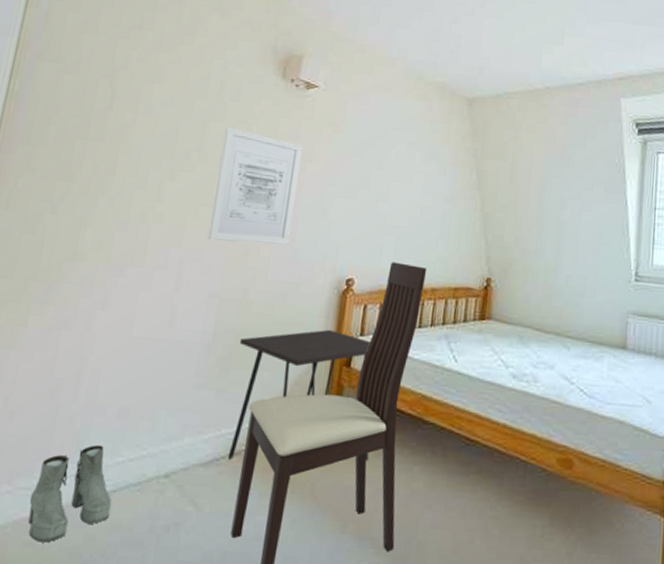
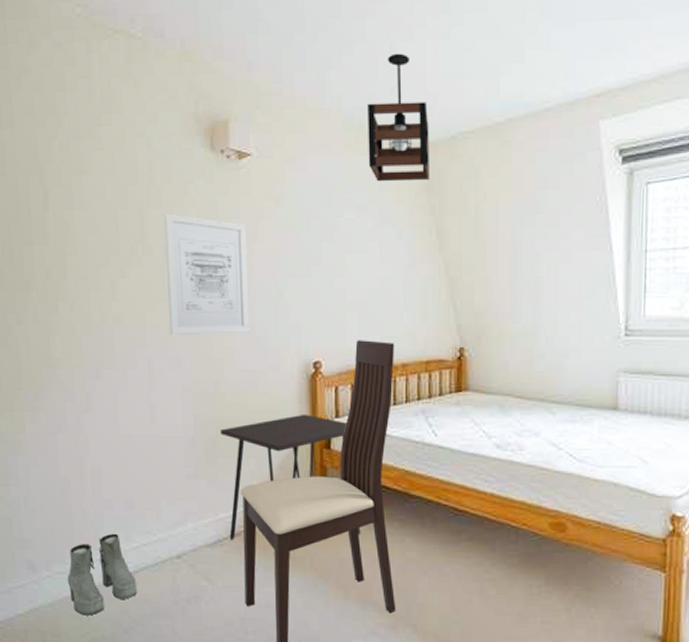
pendant light: none [423,23,480,128] -> present [368,53,429,182]

